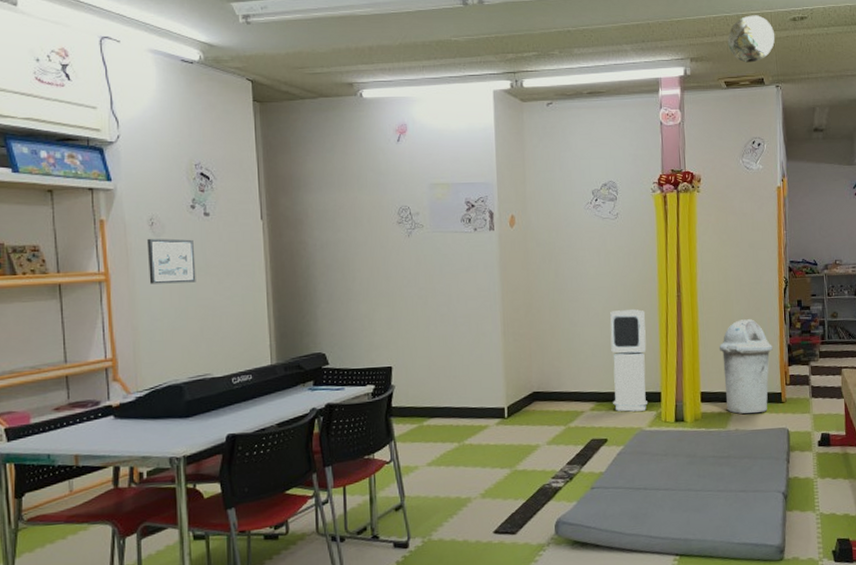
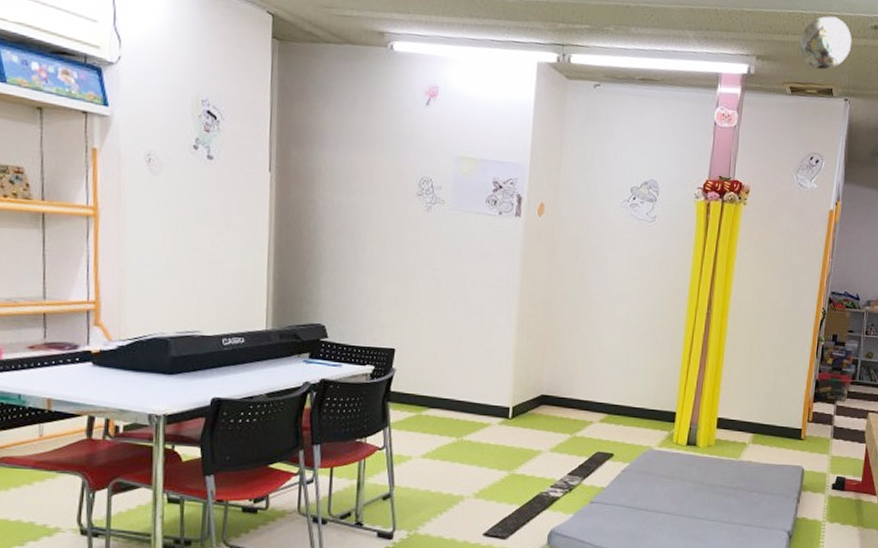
picture frame: present [146,238,196,284] -> none [141,175,194,231]
air purifier: present [610,309,648,412] -> none [624,320,670,429]
trash can: present [719,318,773,414] -> none [743,347,800,448]

